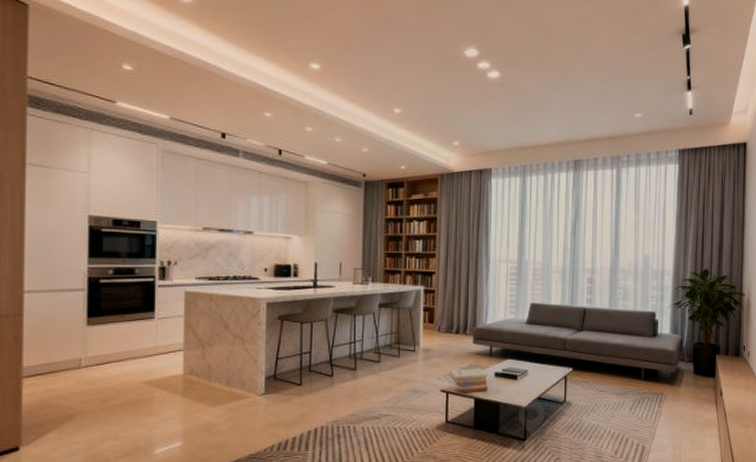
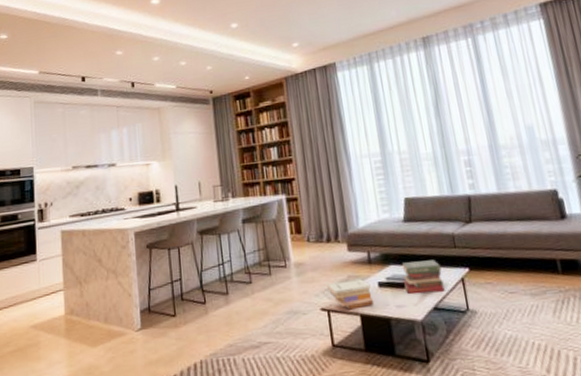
books: none [517,358,550,385] -> present [402,259,445,294]

